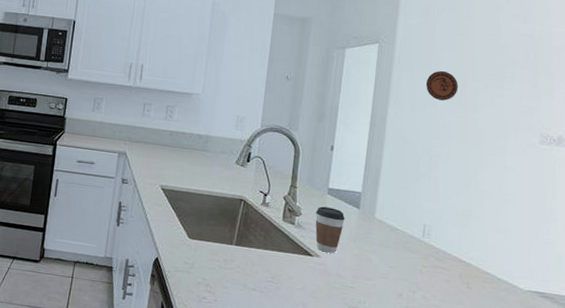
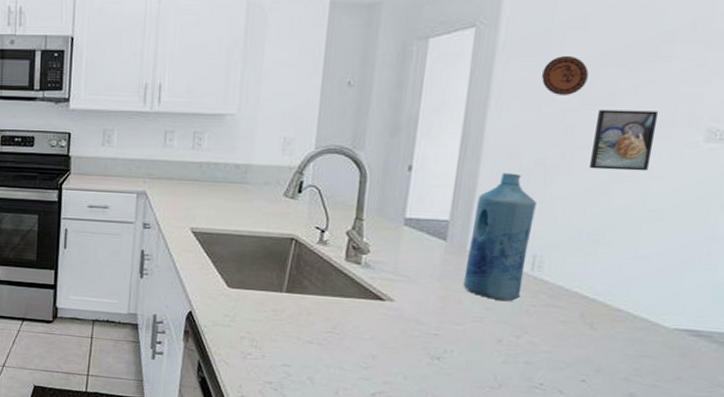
coffee cup: present [315,206,345,253] -> none [387,240,427,296]
bottle: none [372,156,425,262] -> present [463,172,536,301]
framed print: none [462,113,508,163] -> present [590,109,659,171]

